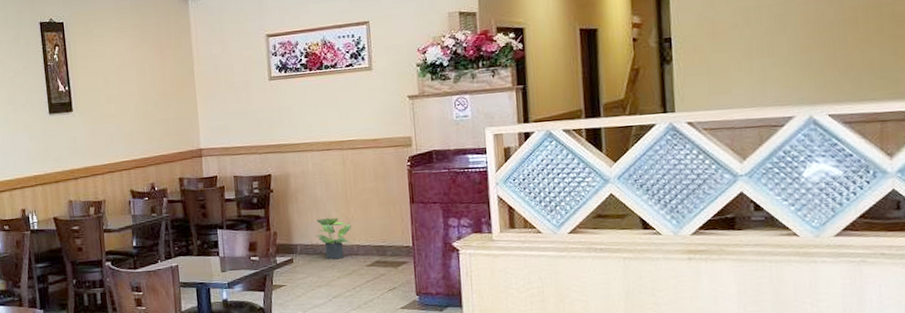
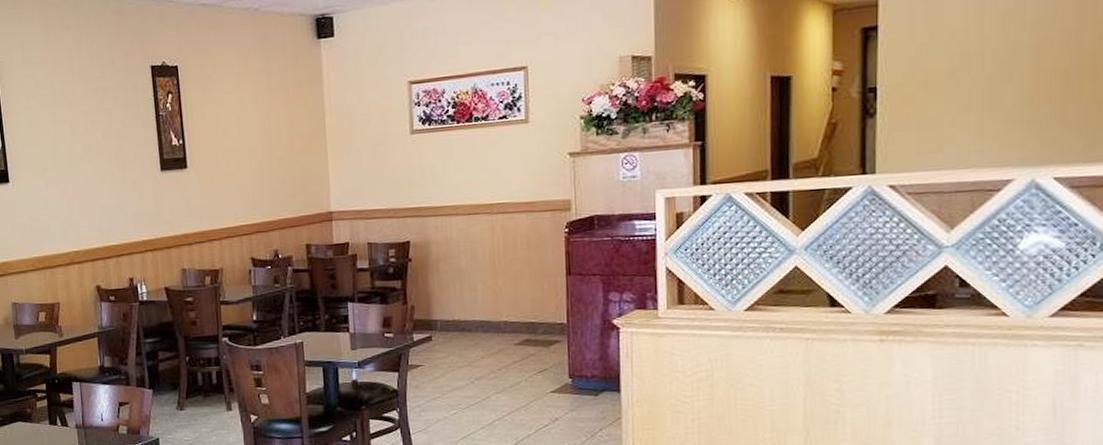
potted plant: present [315,218,351,260] -> none [457,290,499,338]

